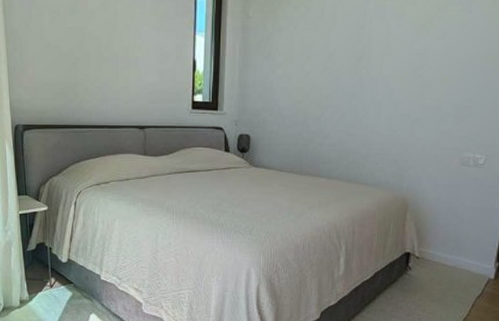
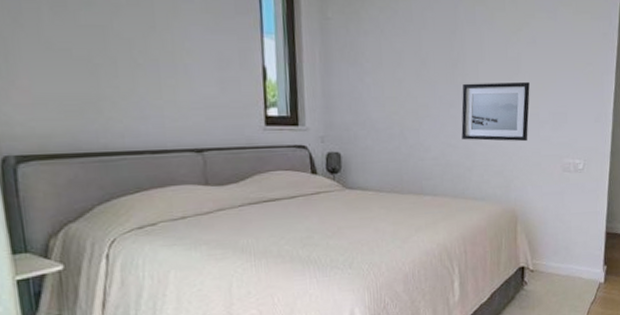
wall art: none [360,76,435,134] -> present [461,82,530,142]

